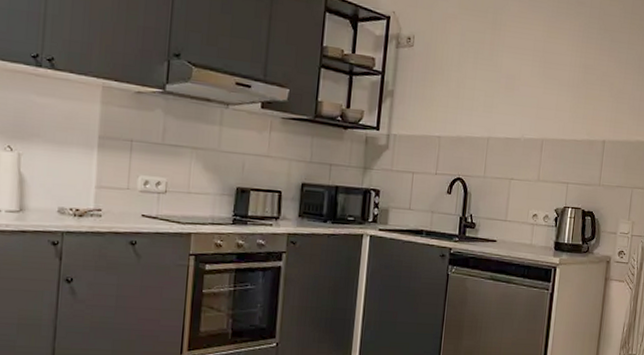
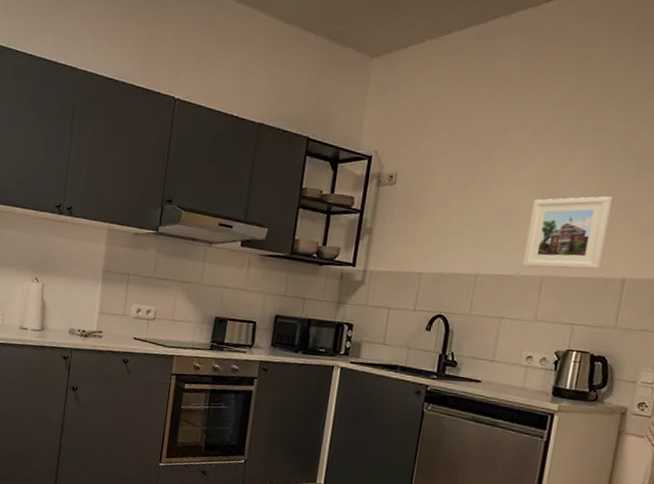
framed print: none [526,65,593,132] -> present [522,196,612,269]

